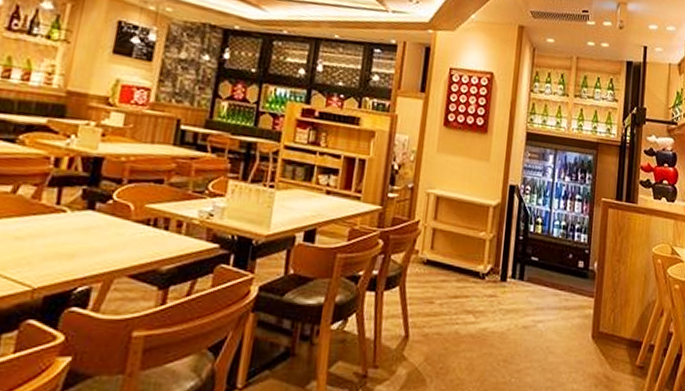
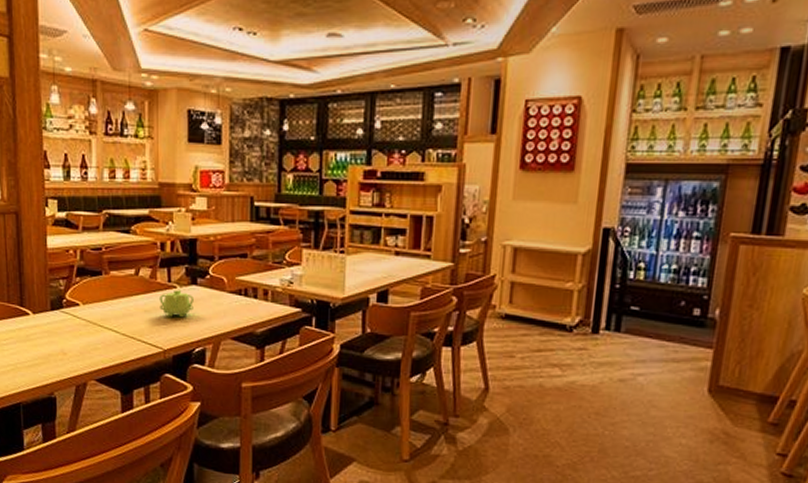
teapot: none [37,214,87,249] -> present [159,290,193,318]

